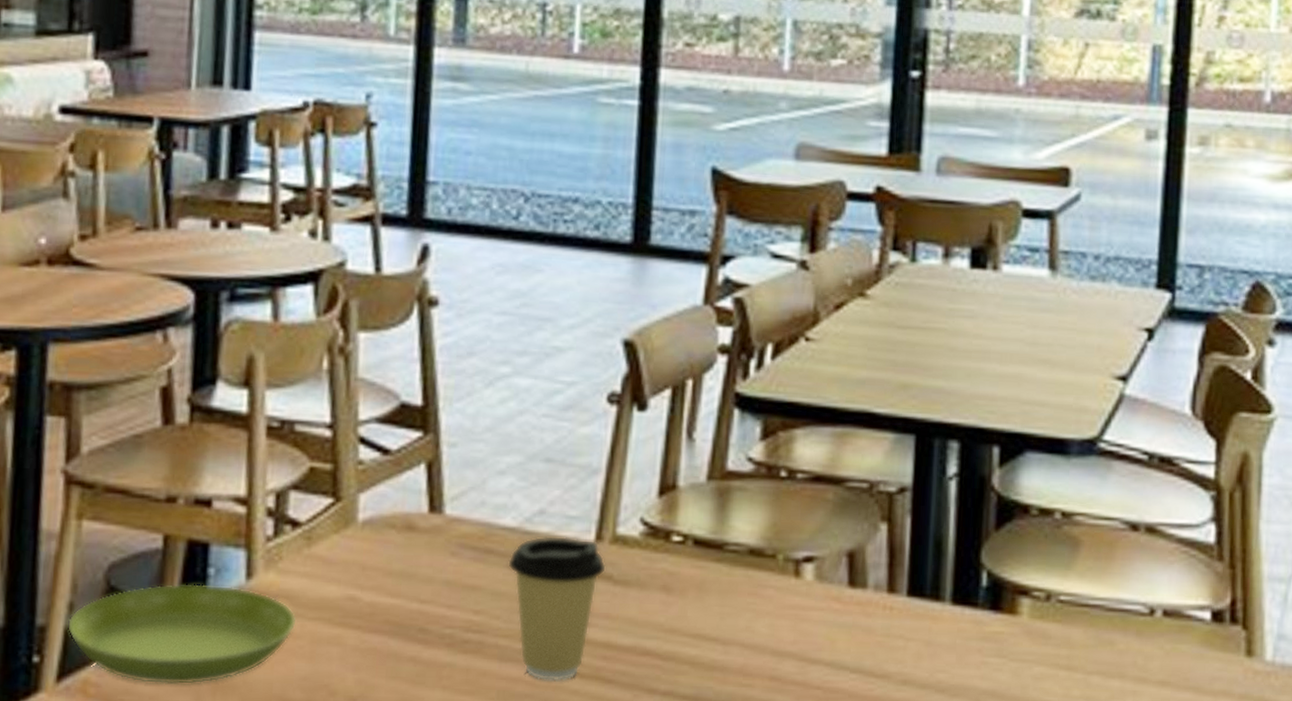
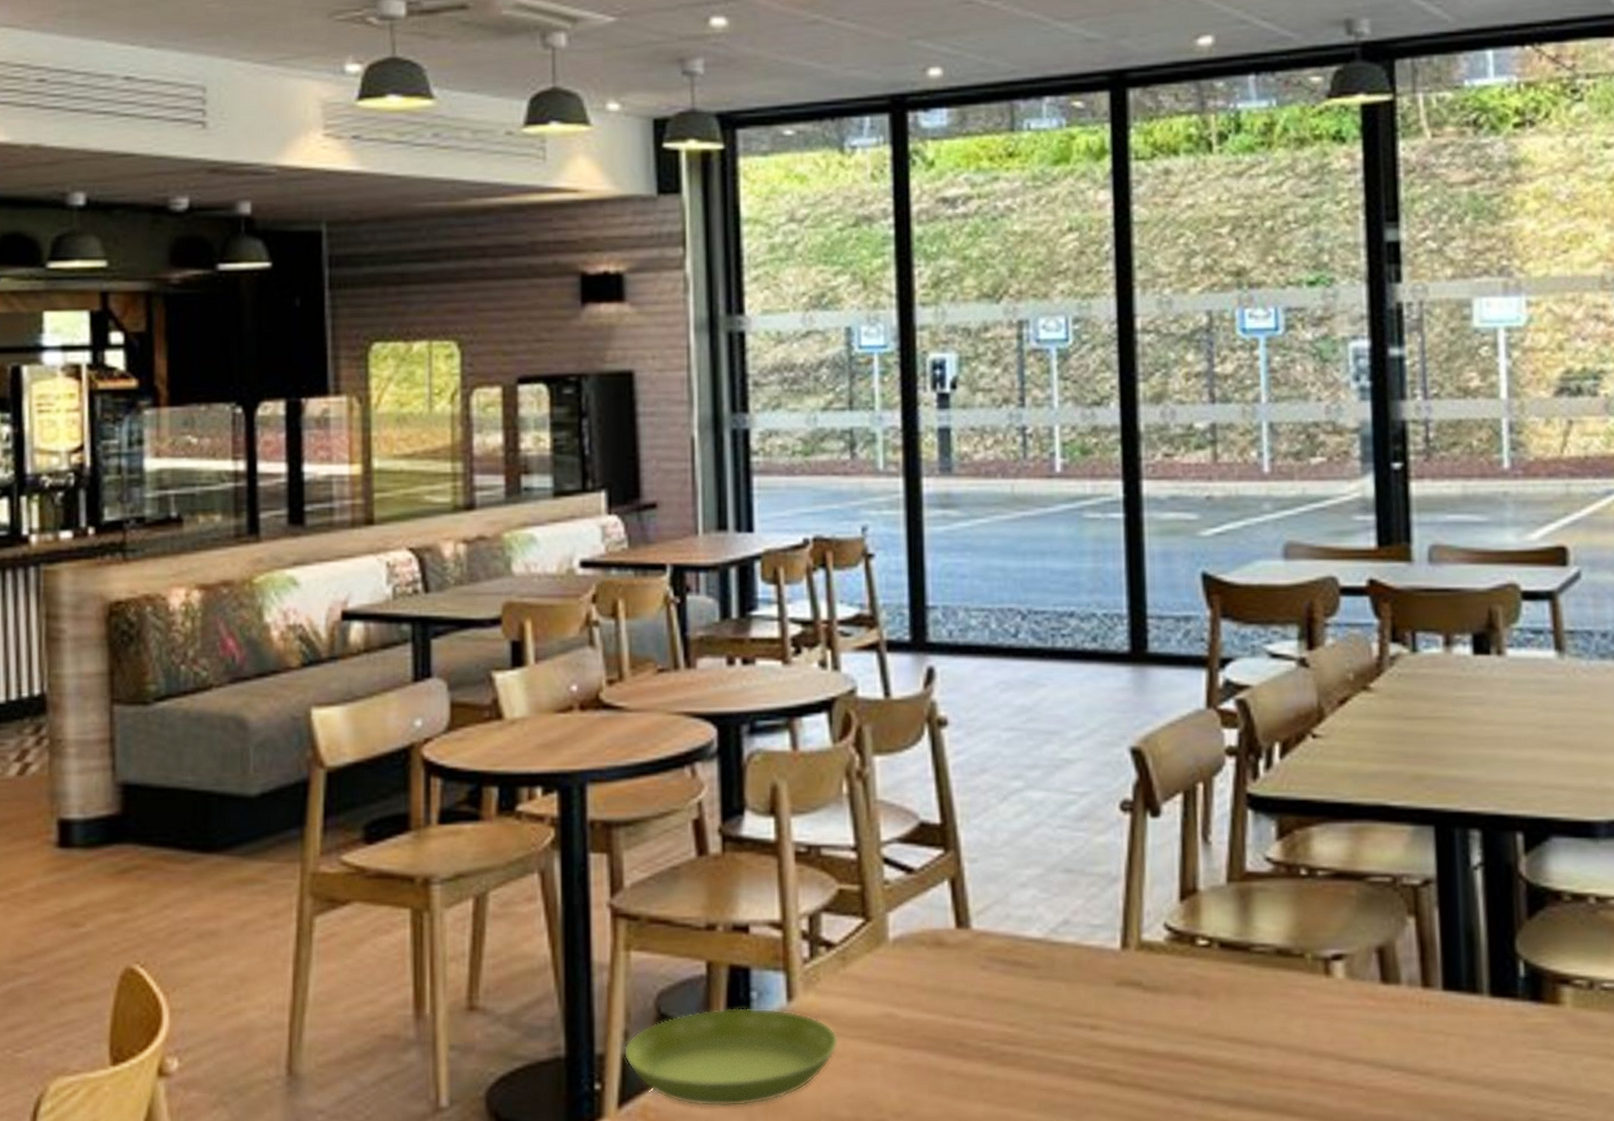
coffee cup: present [508,536,606,682] -> none [1037,946,1134,1091]

